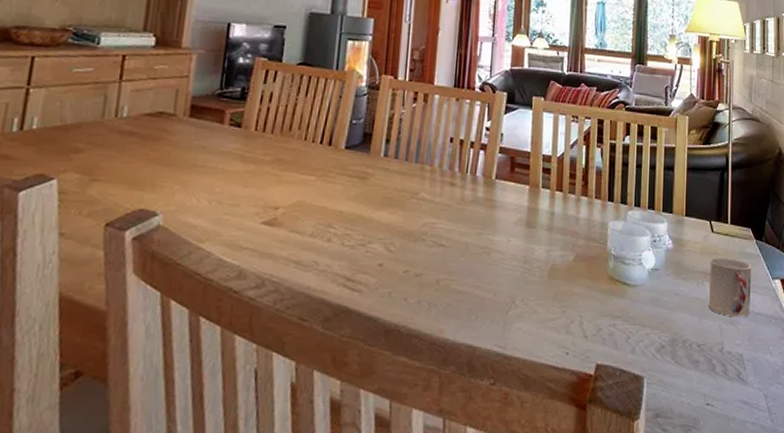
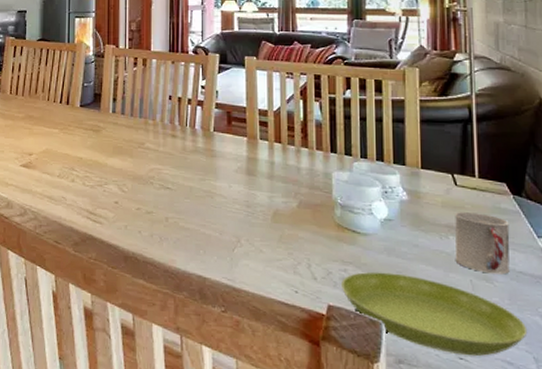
saucer: none [610,324,761,401] -> present [341,271,528,356]

